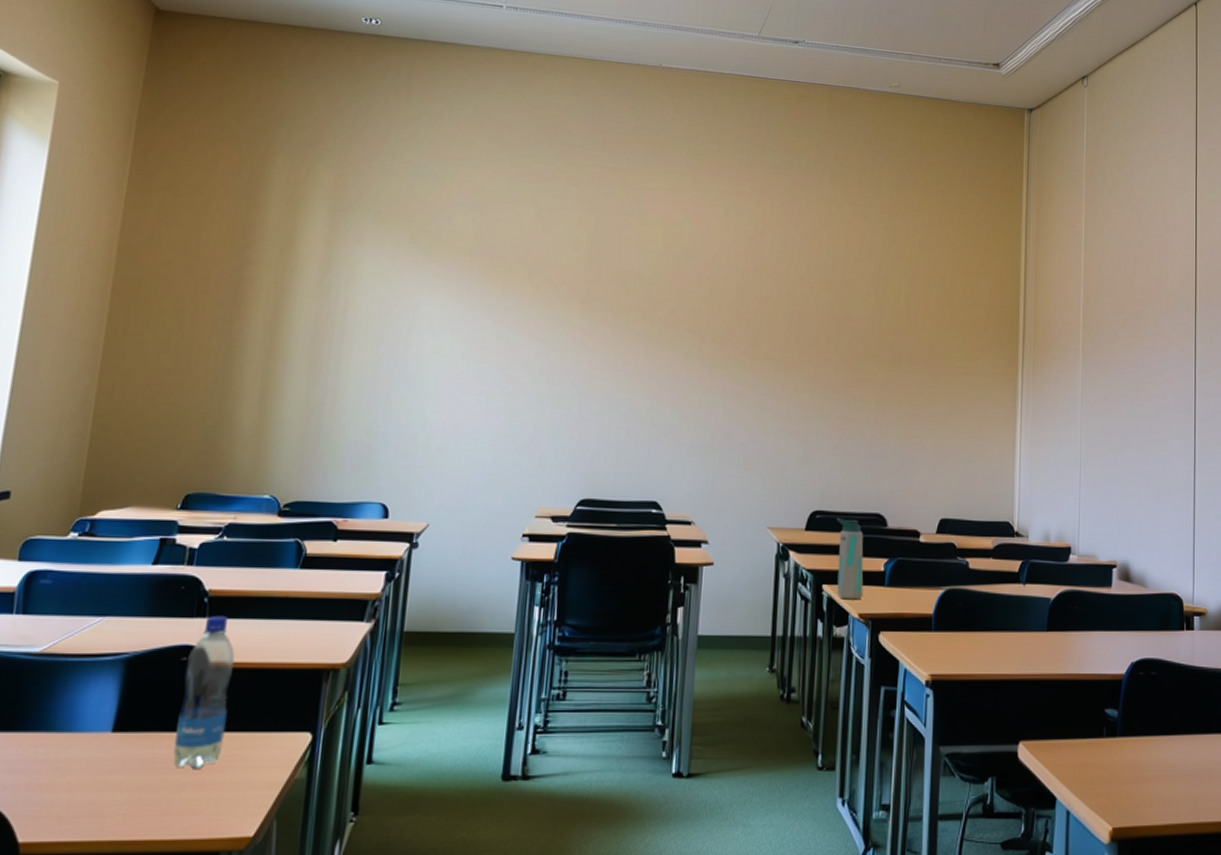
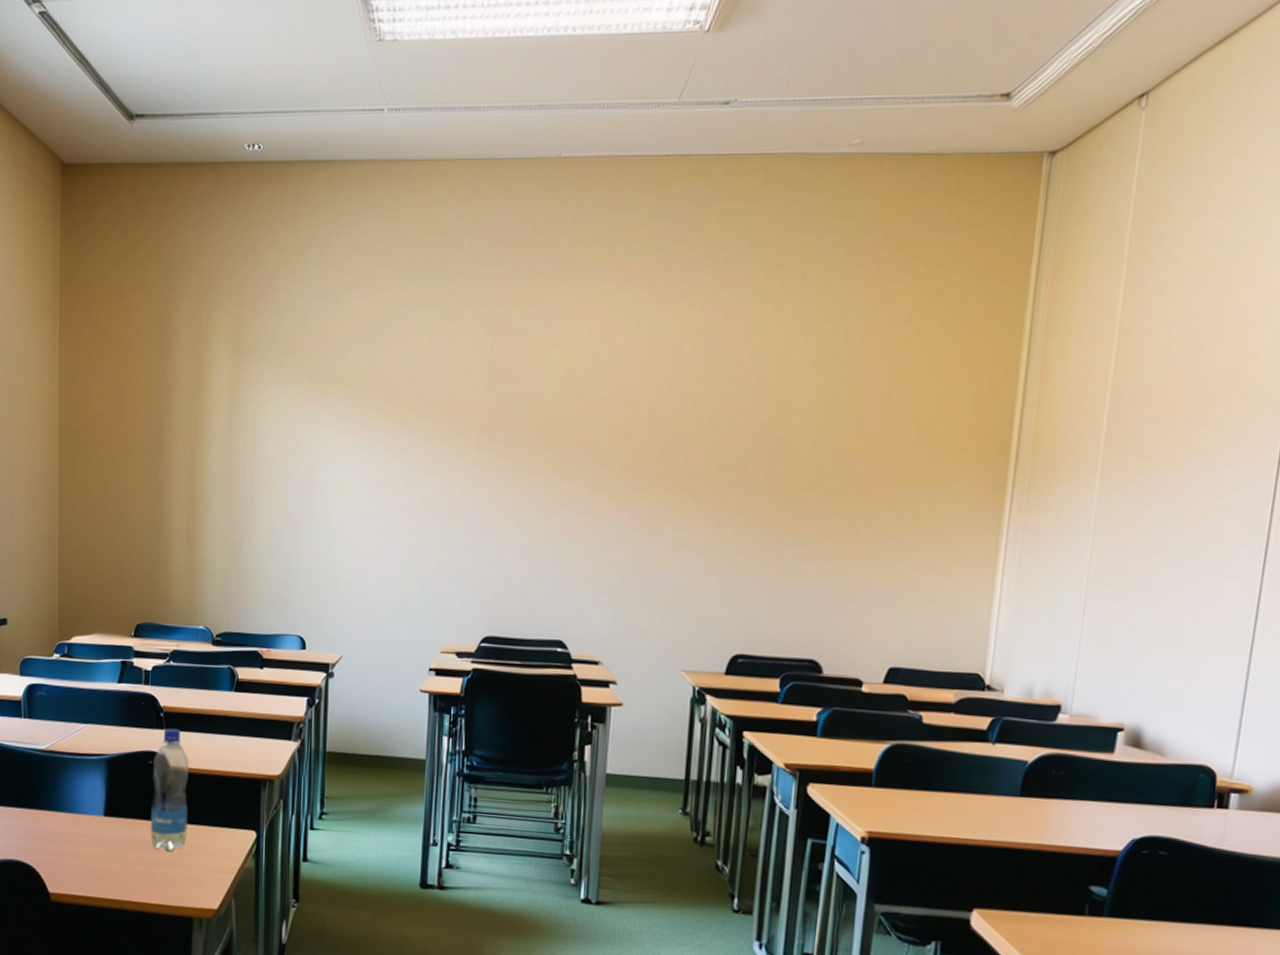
water bottle: present [837,517,864,600] -> none [760,662,793,749]

